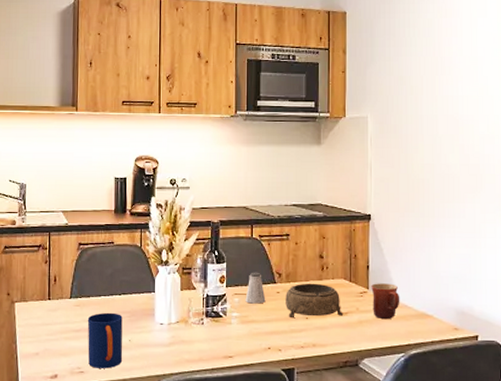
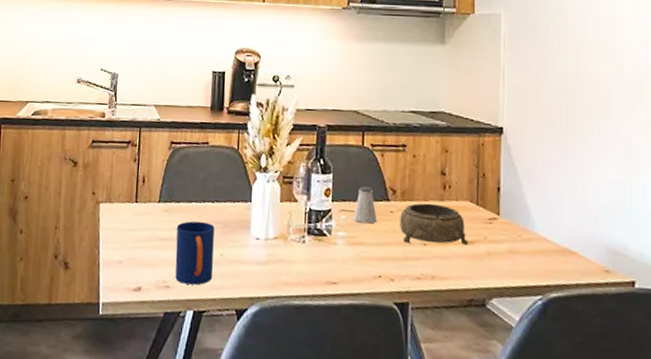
mug: present [371,283,400,320] -> none [502,208,538,254]

